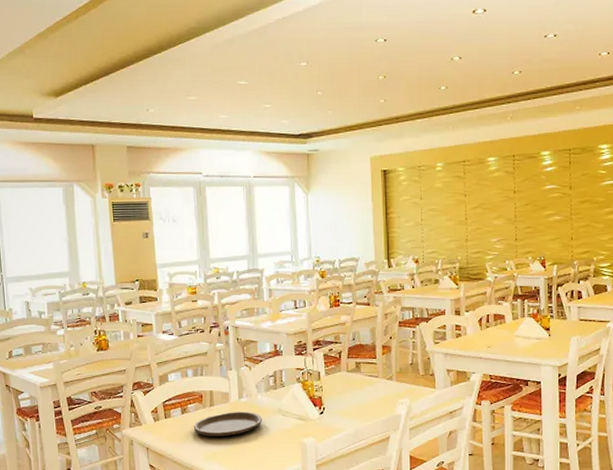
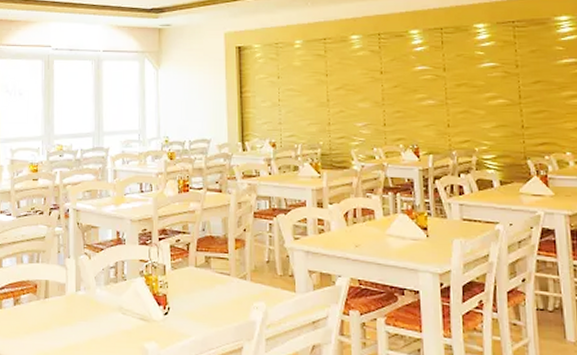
plate: present [193,412,263,436] -> none [25,306,101,334]

